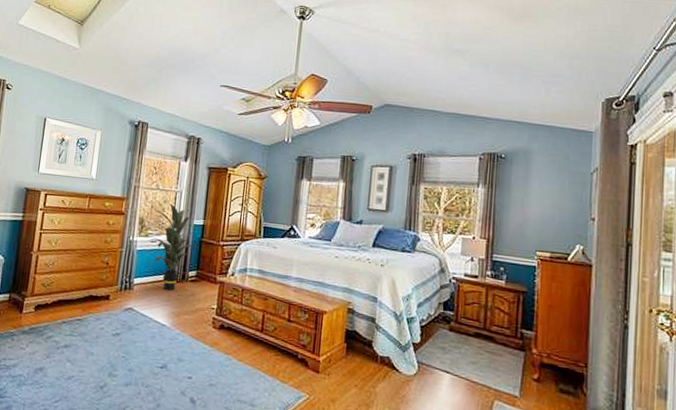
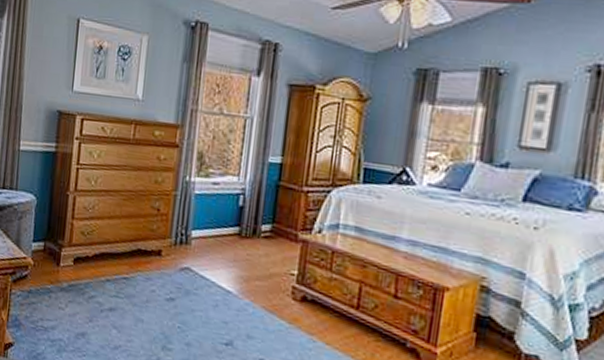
indoor plant: present [148,203,200,291] -> none [209,133,276,249]

